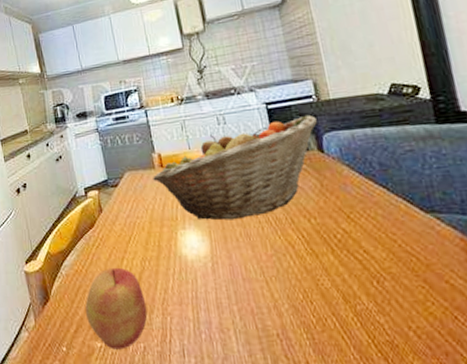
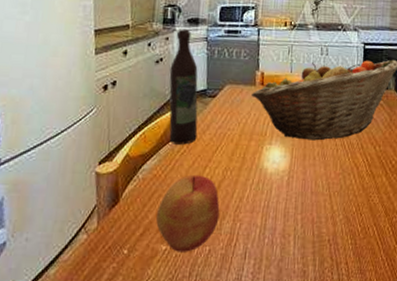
wine bottle: none [69,124,108,238] -> present [169,29,198,145]

